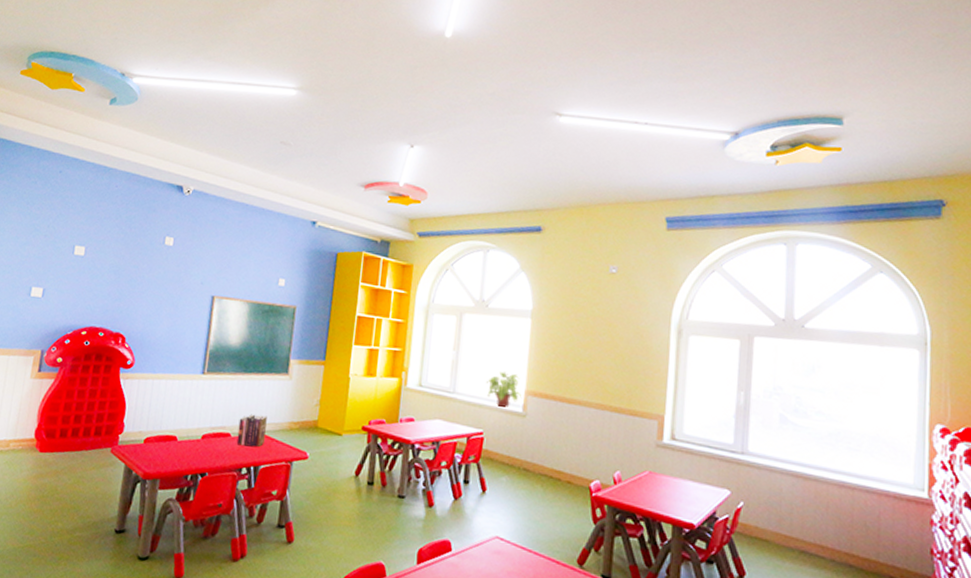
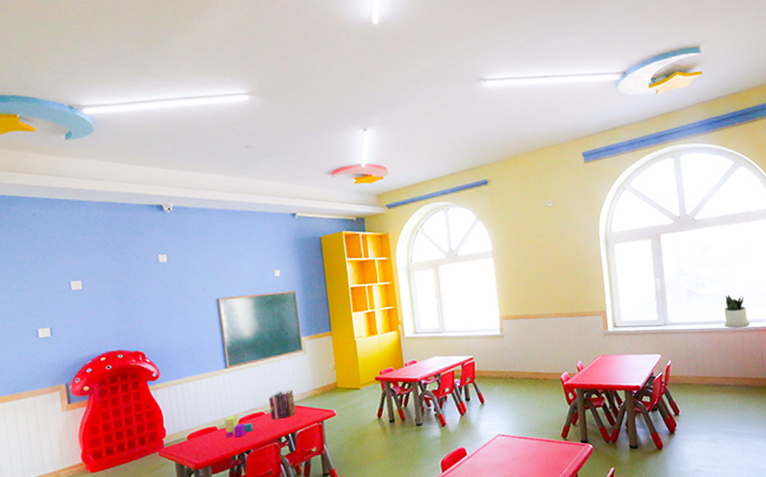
toy blocks: none [184,429,216,456] -> present [224,416,253,438]
plant: present [487,371,521,408] -> none [468,305,497,335]
planter: none [827,435,867,485] -> present [724,294,751,329]

